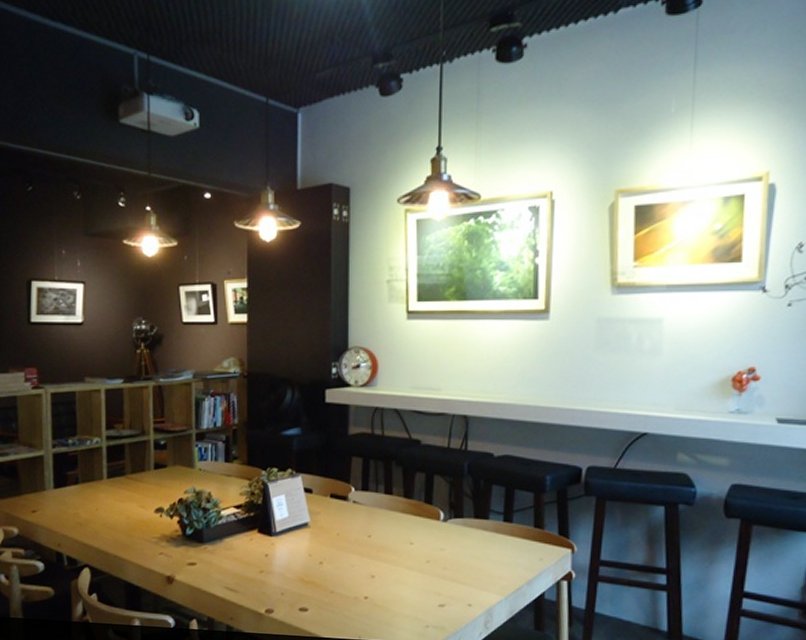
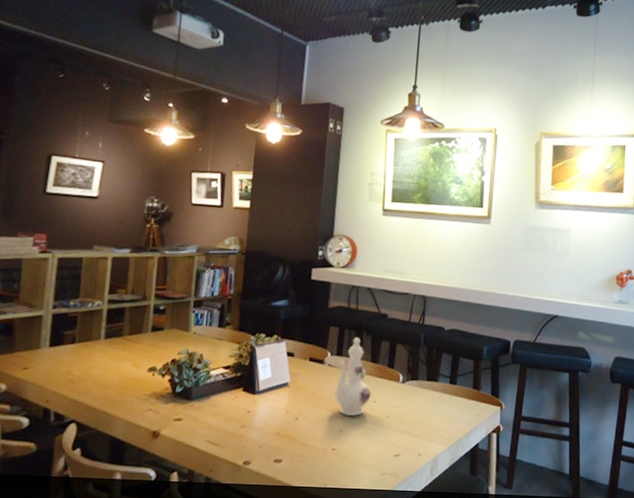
ewer: none [362,469,406,560] -> present [334,338,371,416]

